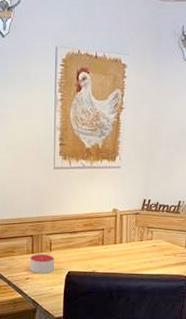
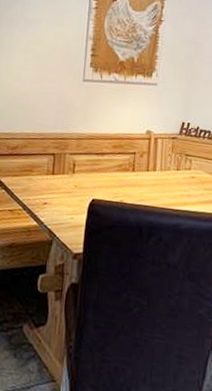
candle: present [30,253,54,274] -> none [49,175,77,200]

